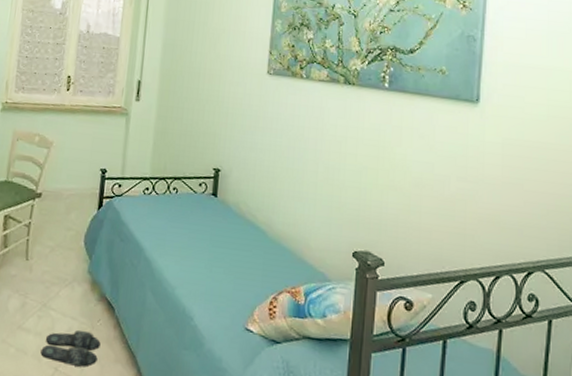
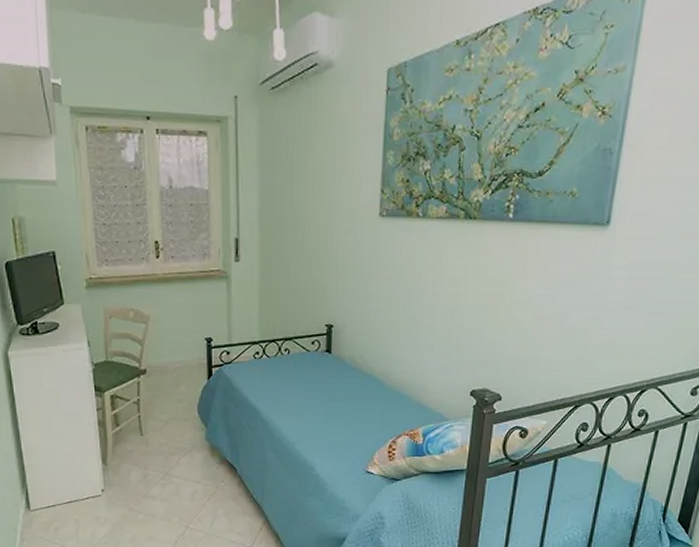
slippers: present [40,330,101,367] -> none [169,491,227,522]

